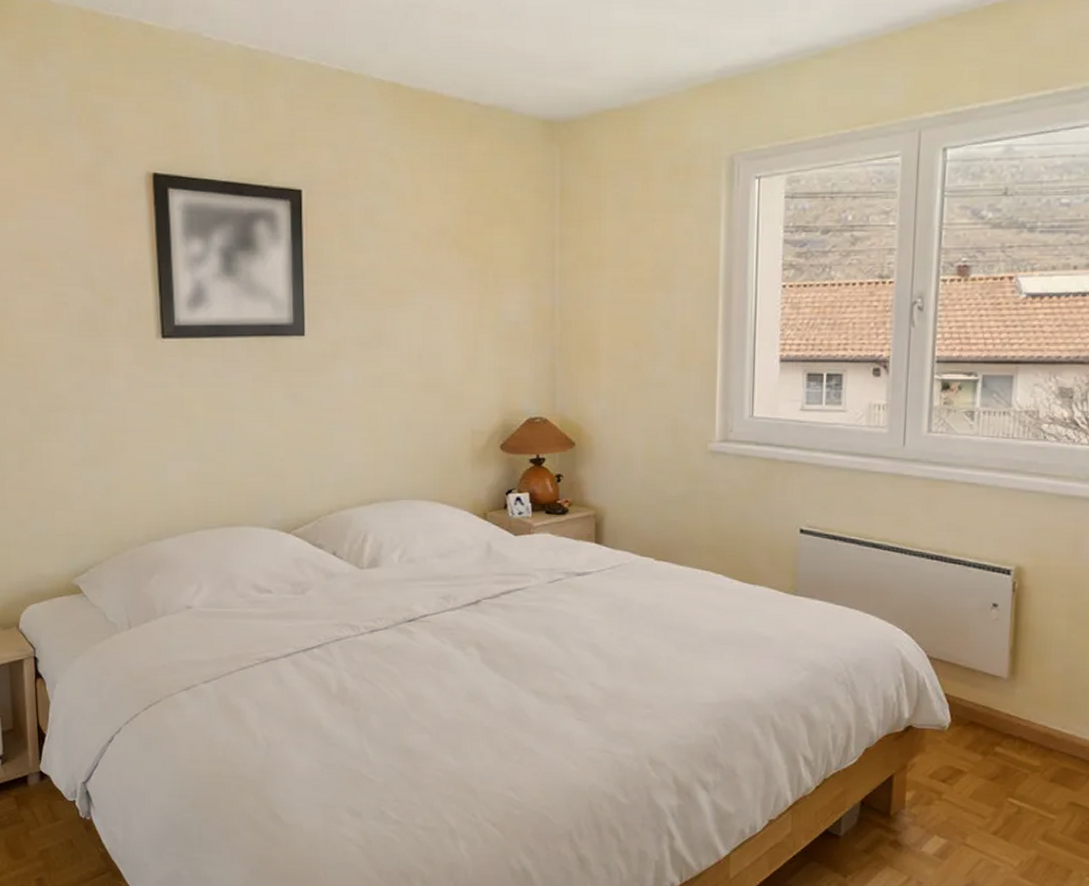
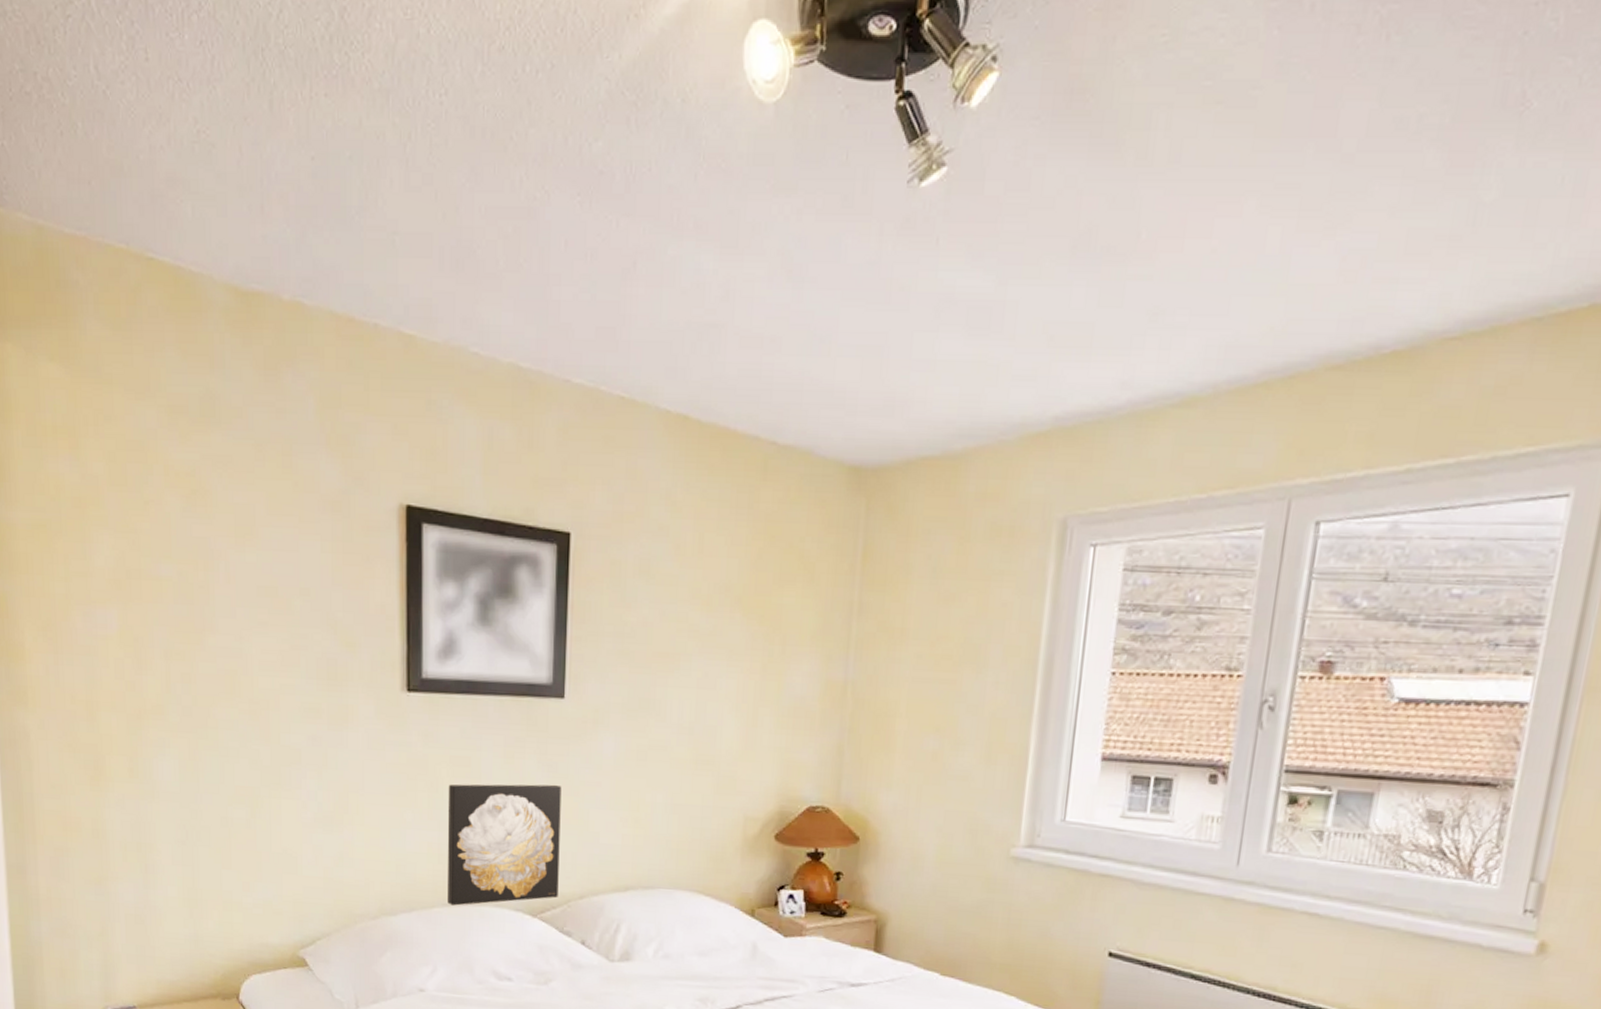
wall art: none [203,413,309,528] -> present [447,784,562,906]

